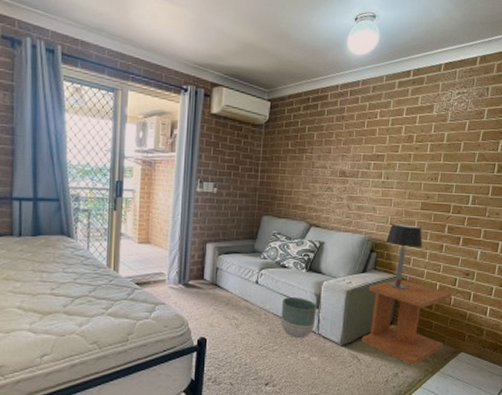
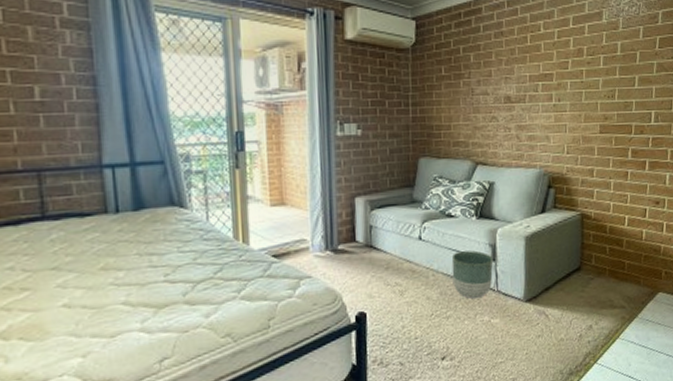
side table: present [361,279,452,365] -> none [547,216,642,314]
table lamp: present [385,223,423,289] -> none [564,151,606,228]

